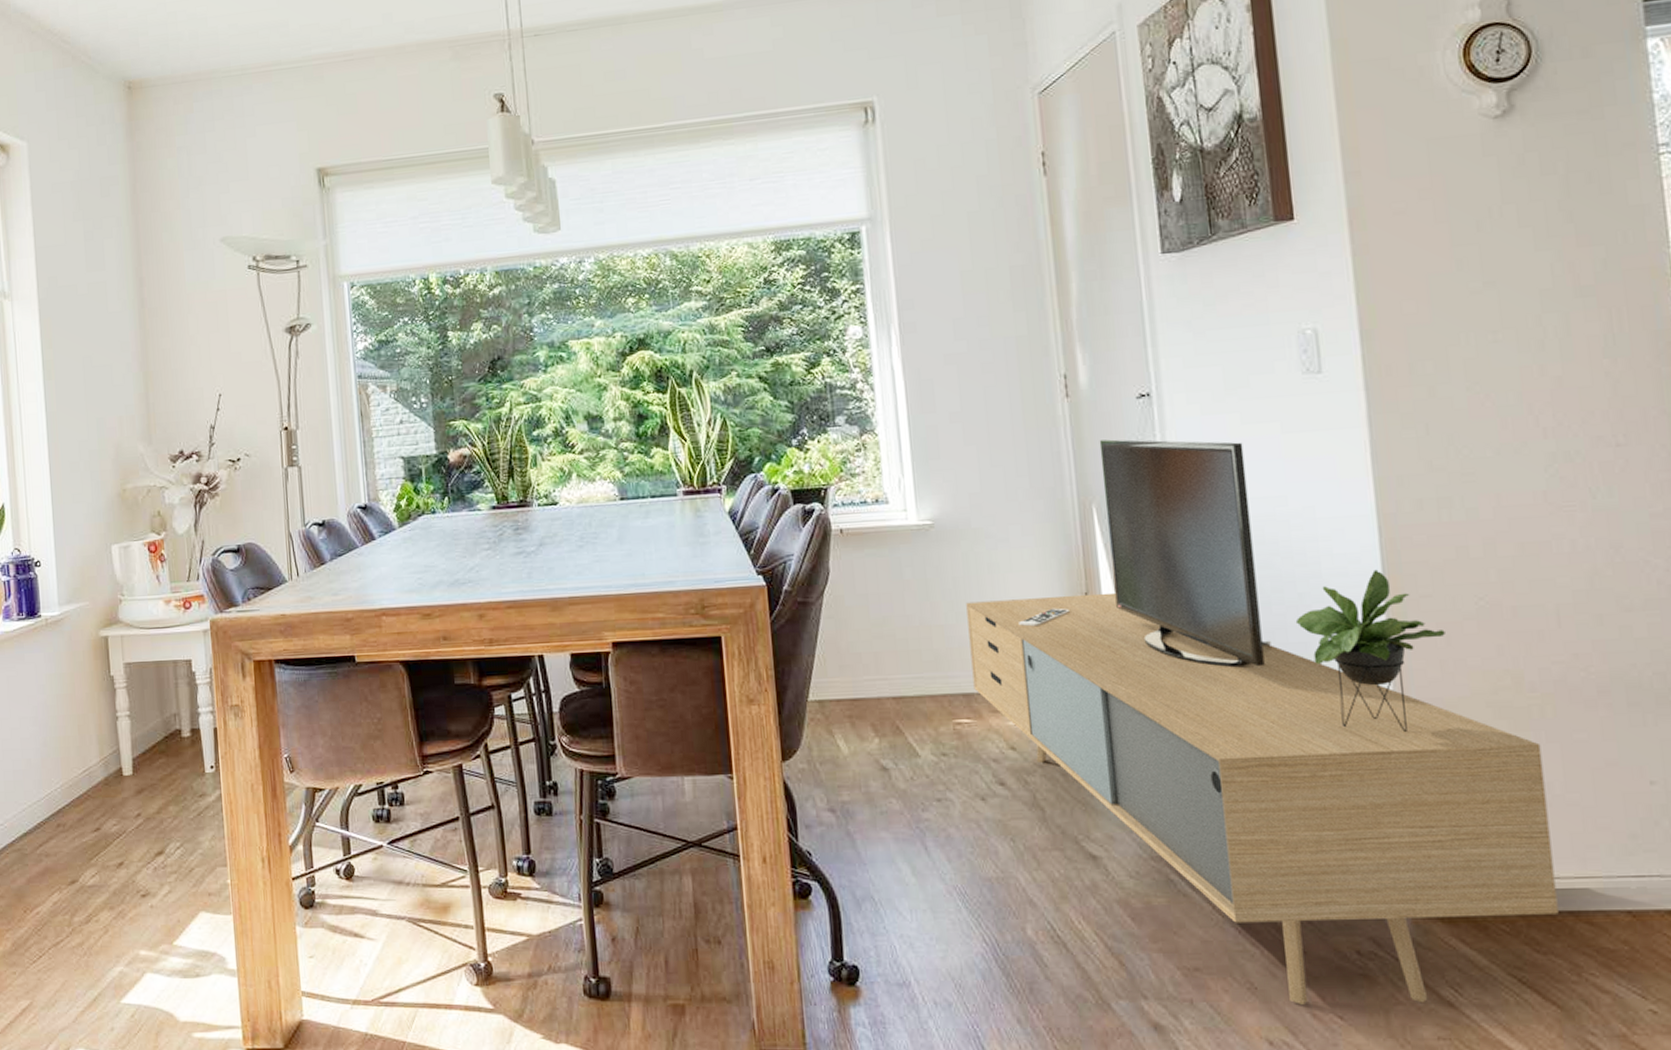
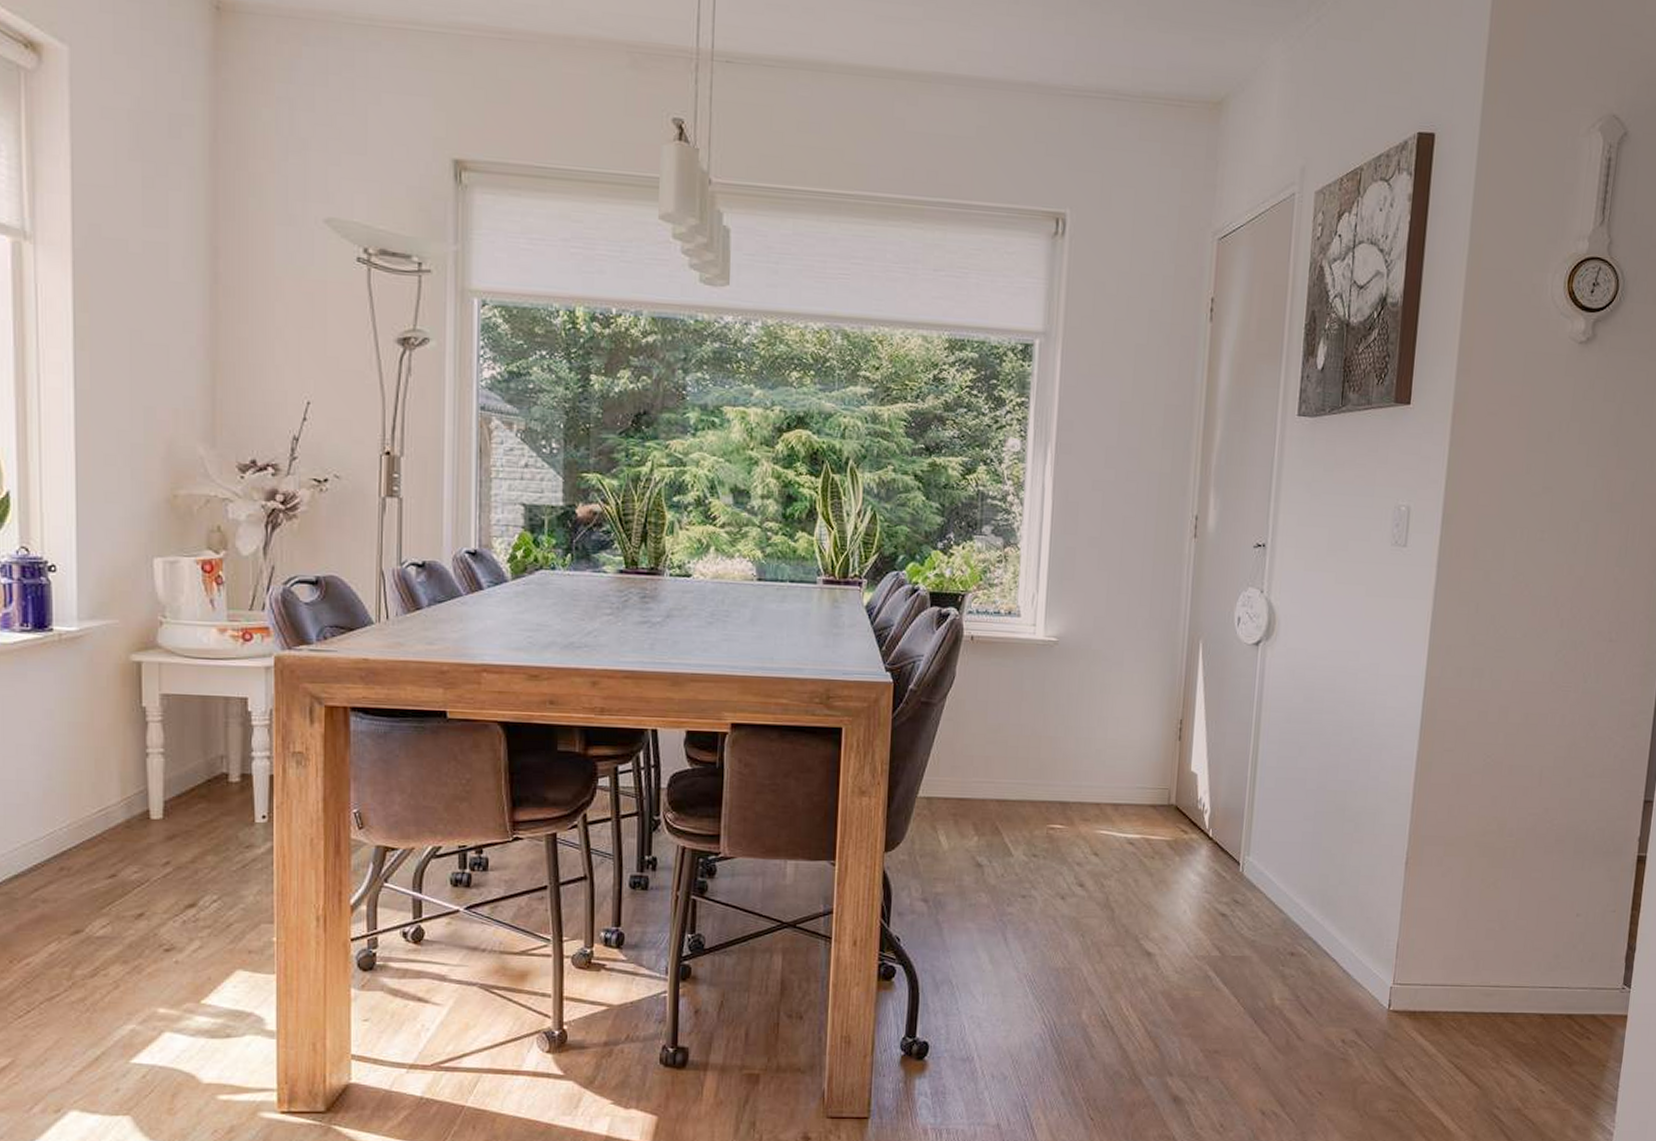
media console: present [966,439,1559,1005] -> none [1070,582,1507,1083]

